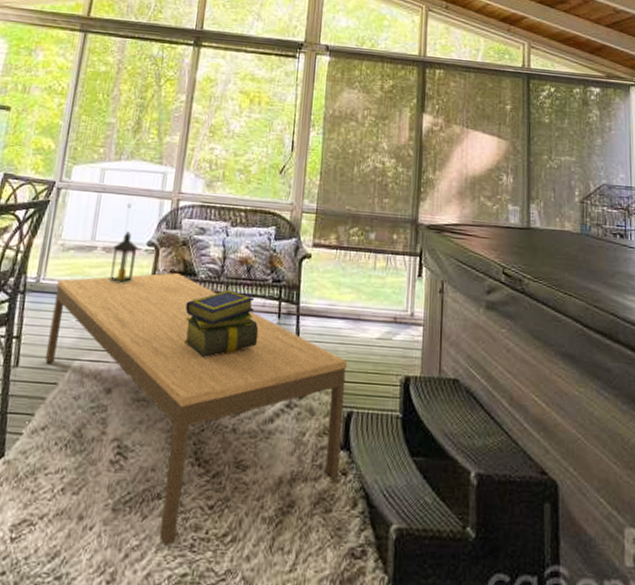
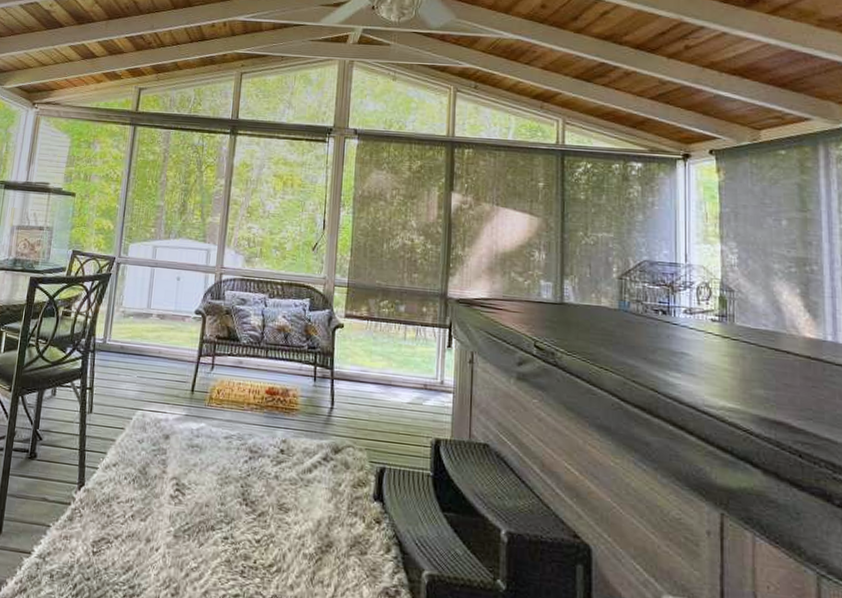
coffee table: present [45,273,347,548] -> none [114,338,379,571]
lantern: present [108,231,139,284] -> none [163,301,188,347]
stack of books: present [183,289,259,357] -> none [229,354,297,413]

